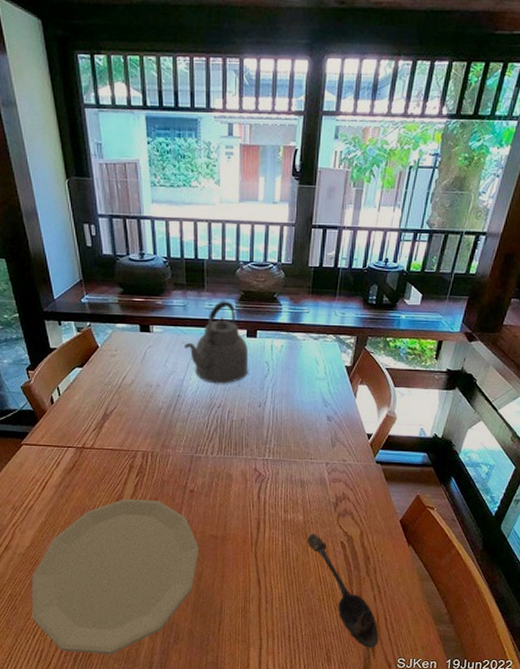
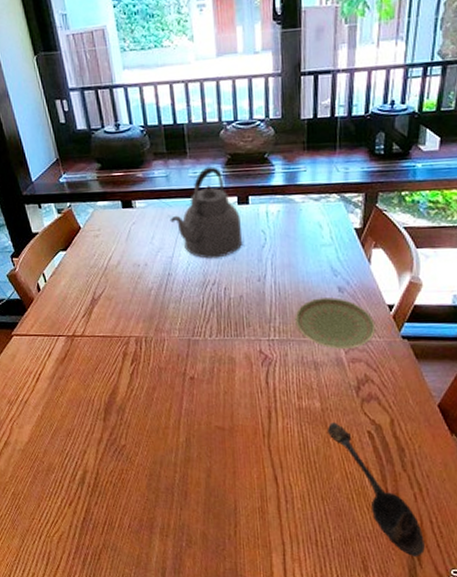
plate: present [31,499,200,655] -> none [33,389,206,559]
plate: none [288,425,356,470] -> present [295,297,376,349]

